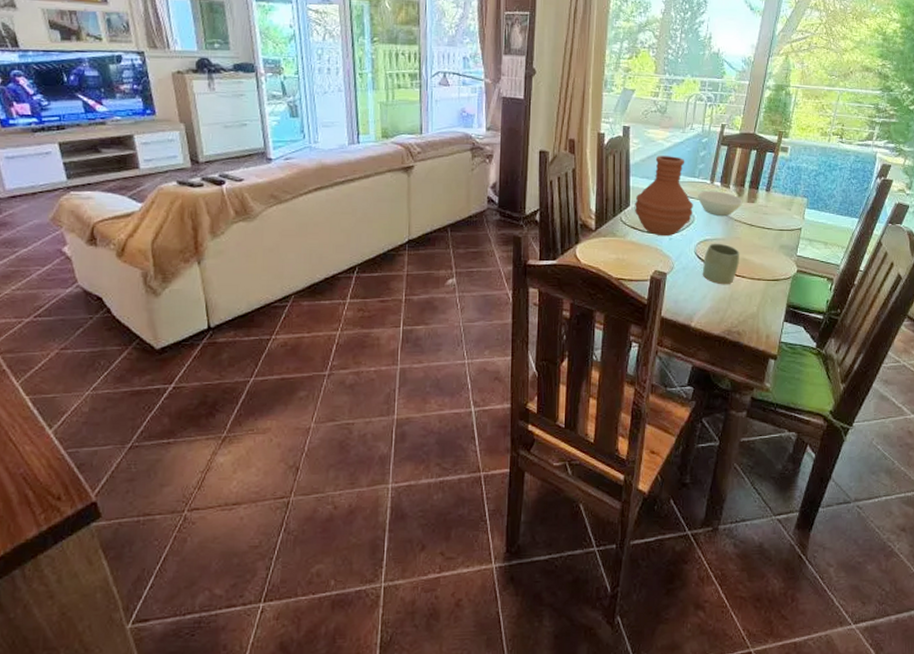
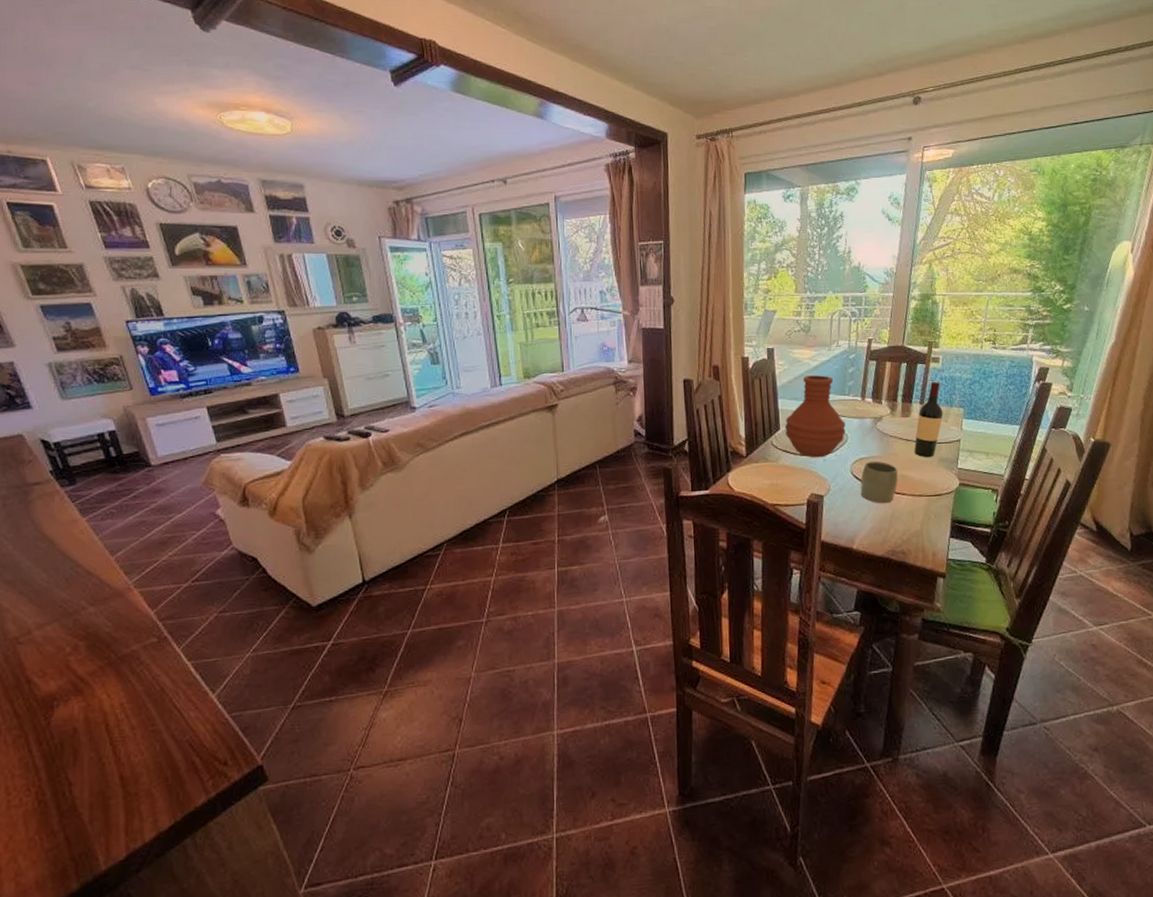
soup bowl: present [698,190,743,216] -> none [849,407,897,433]
wine bottle: none [757,170,788,243] -> present [914,381,944,457]

